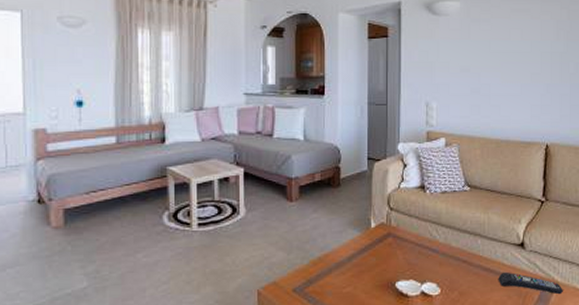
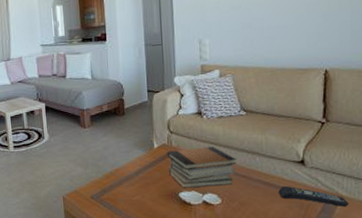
book stack: none [385,226,458,276] -> present [167,146,237,188]

